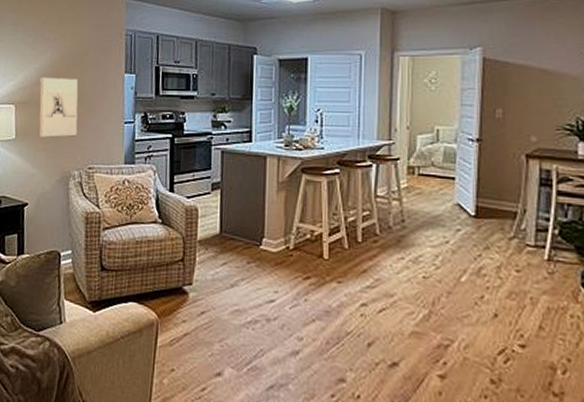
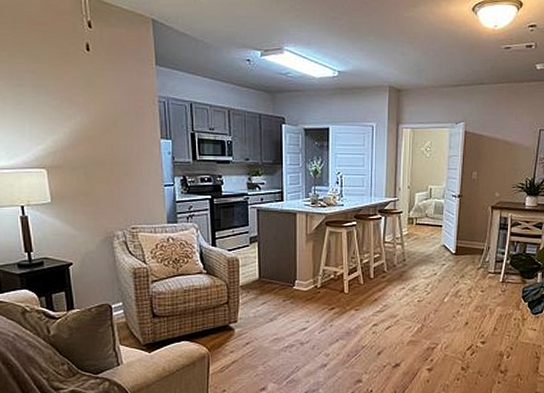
wall sculpture: present [39,77,78,139] -> none [71,141,117,202]

